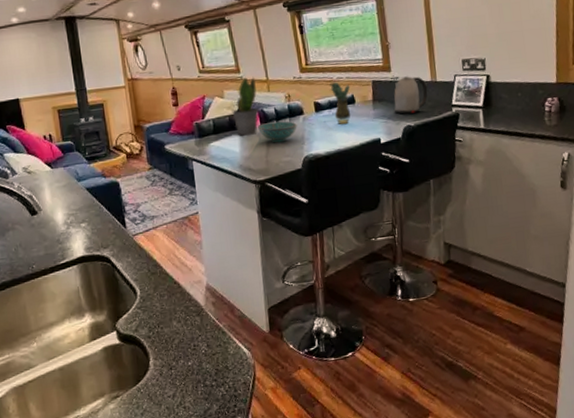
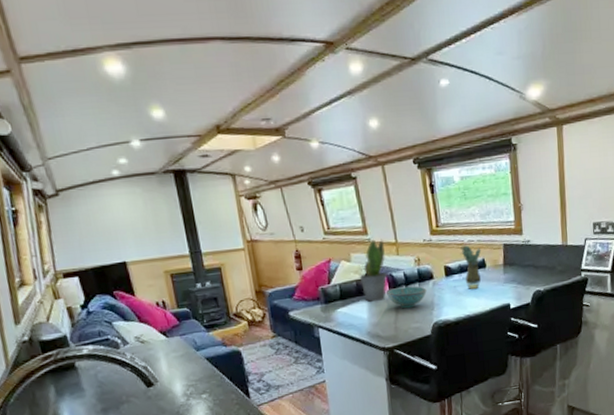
kettle: present [394,76,428,115] -> none [524,239,558,279]

